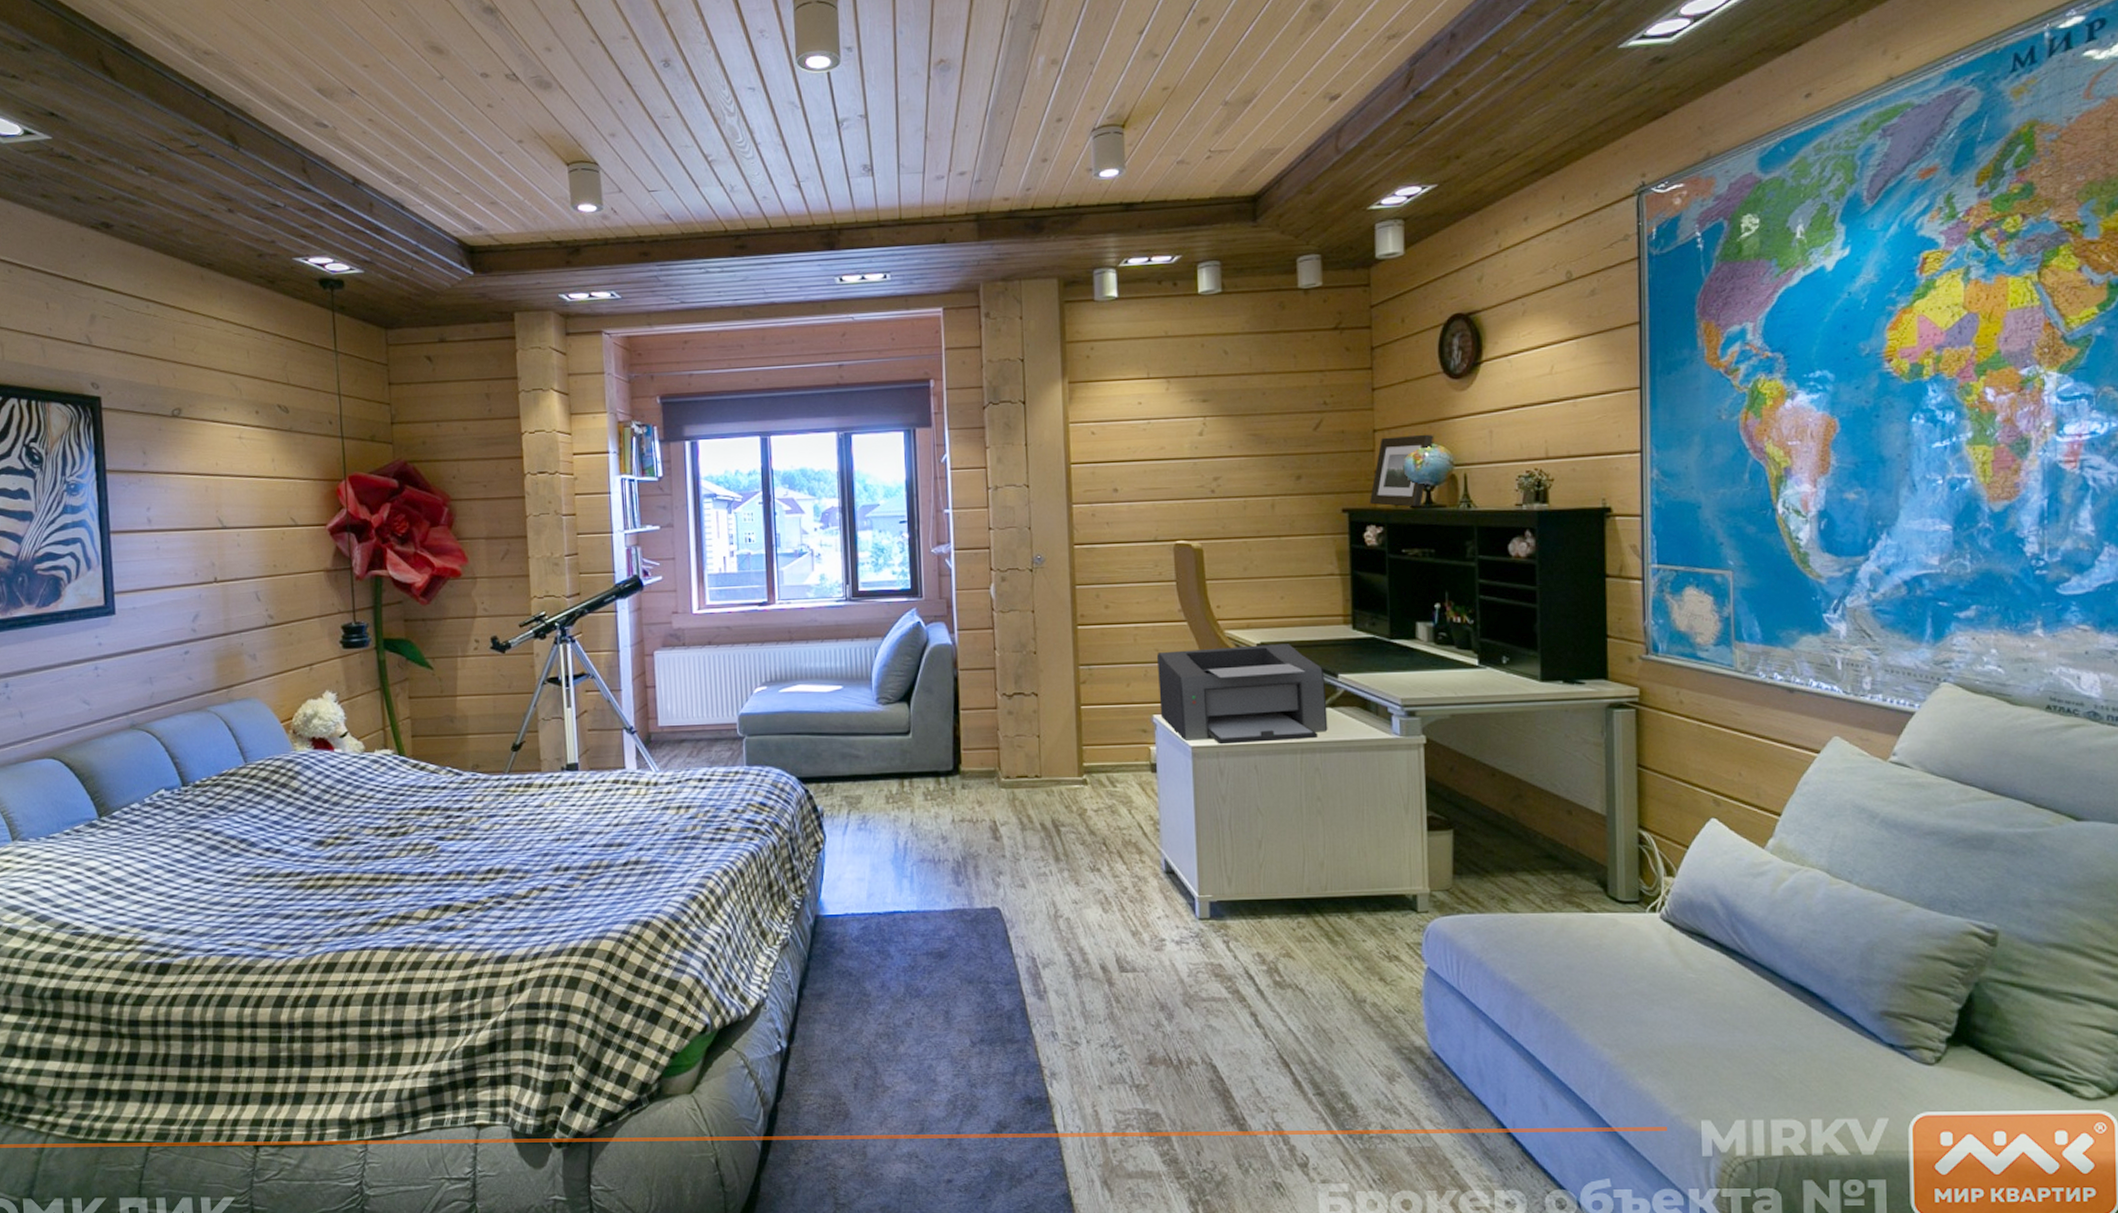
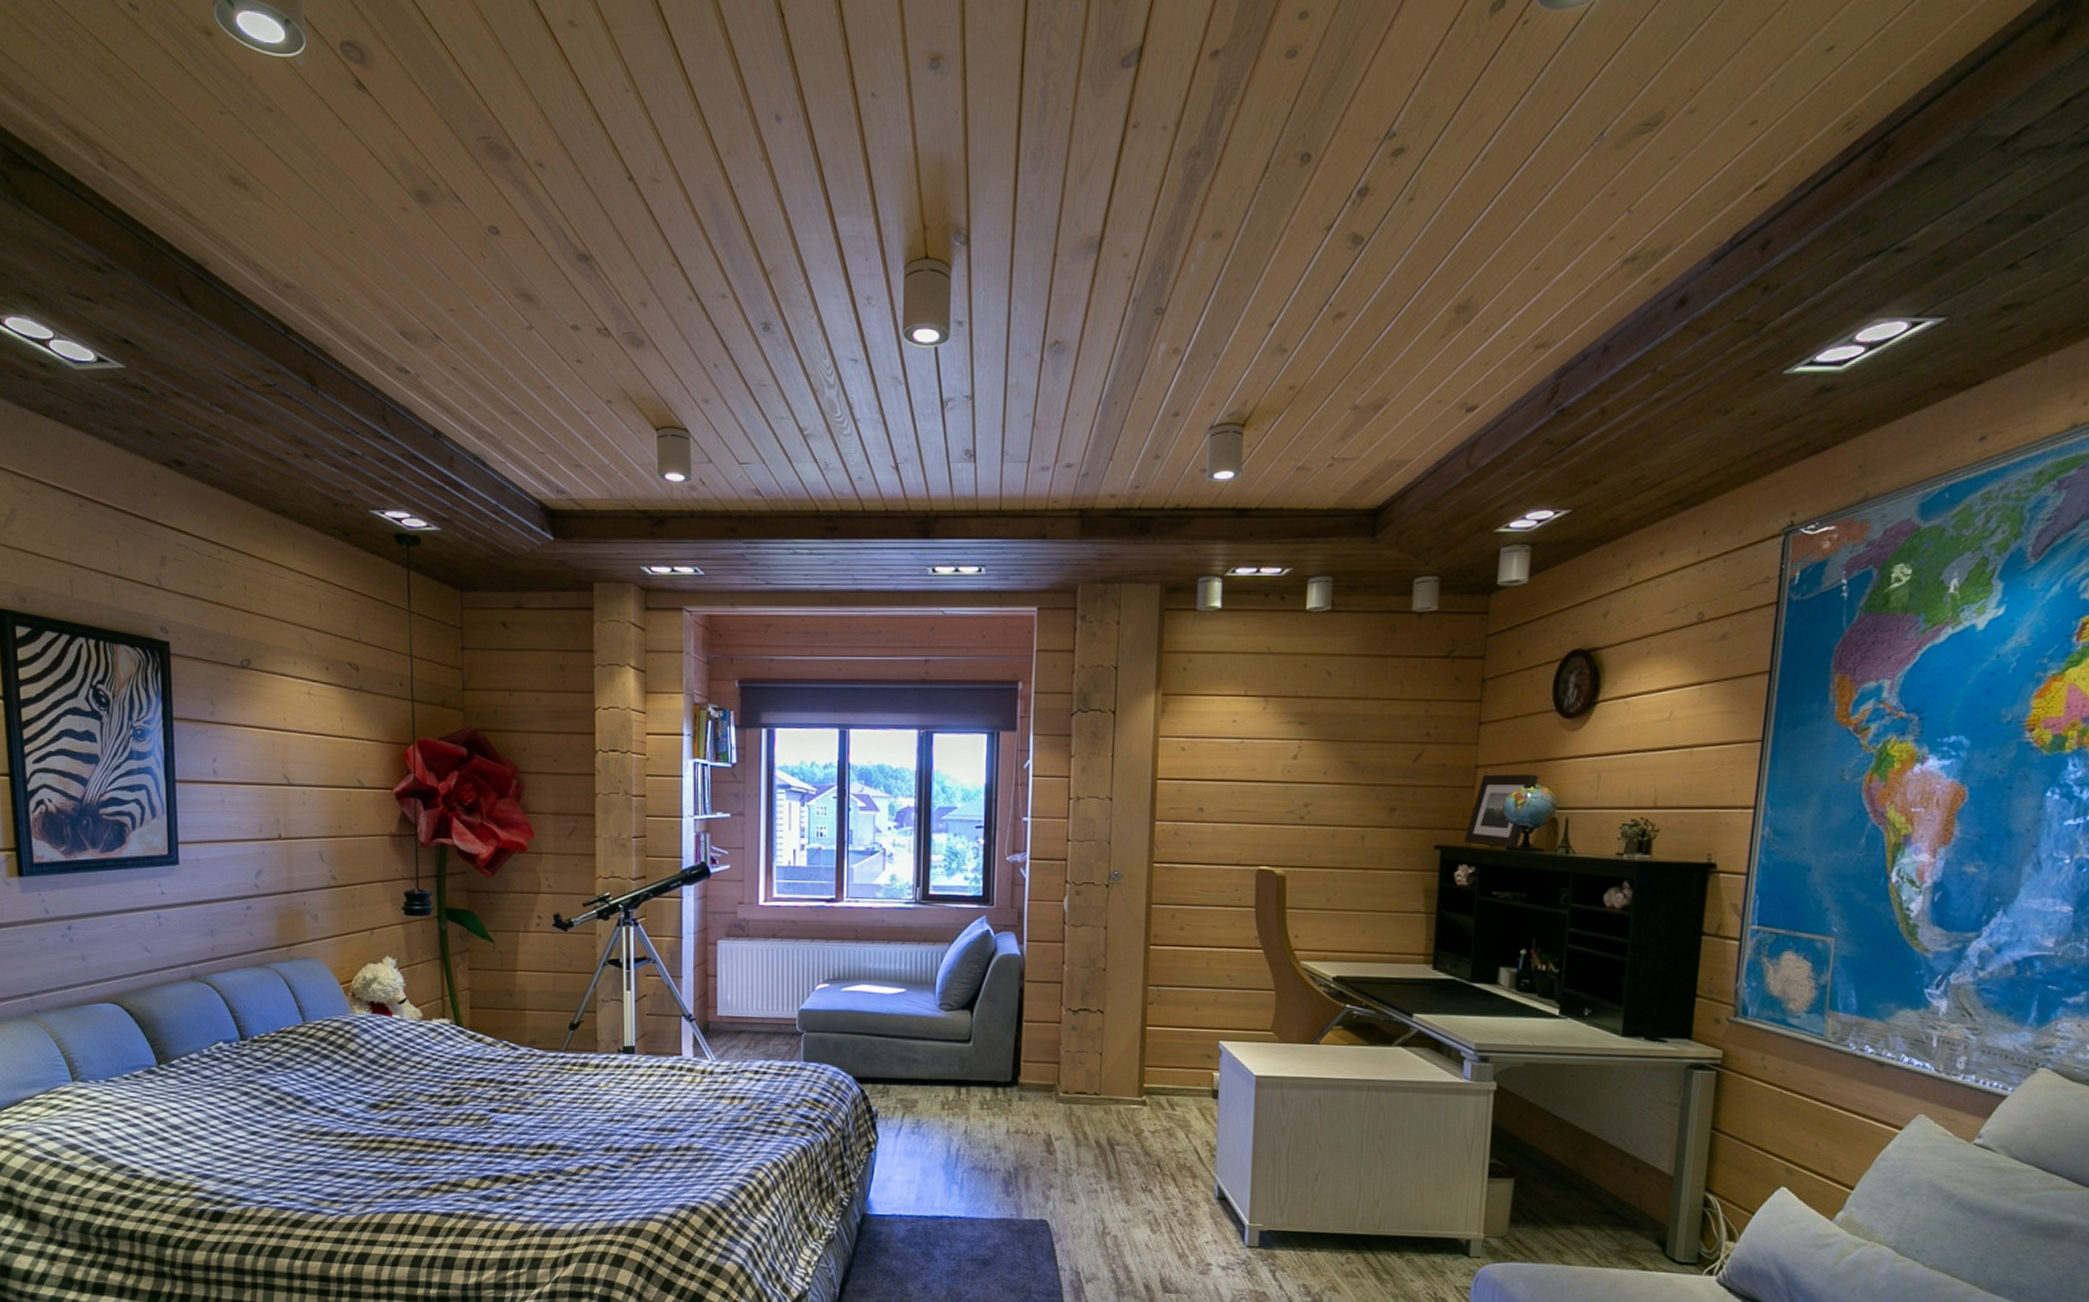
printer: present [1156,644,1328,745] -> none [1227,978,1399,1077]

